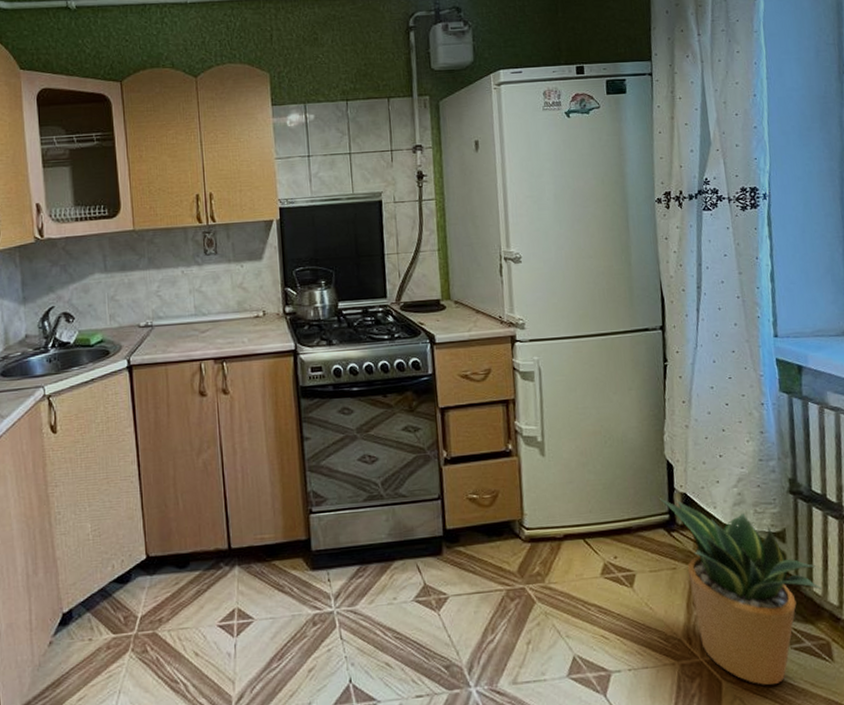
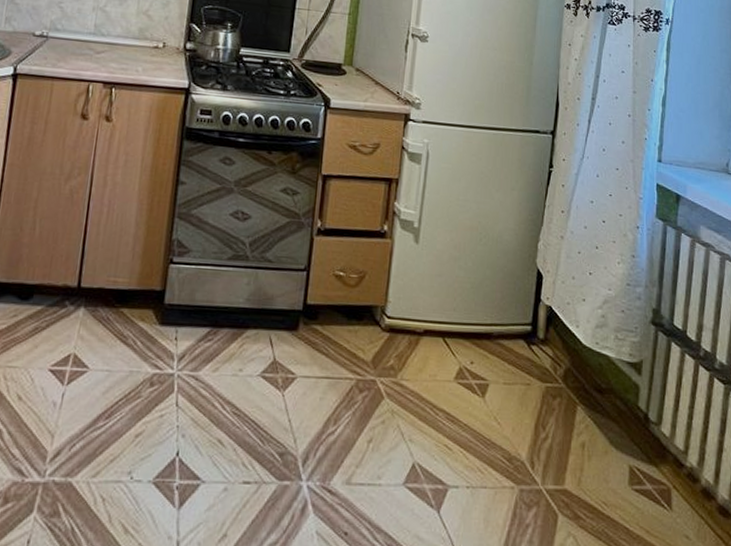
potted plant: present [659,498,822,685] -> none [524,307,670,525]

